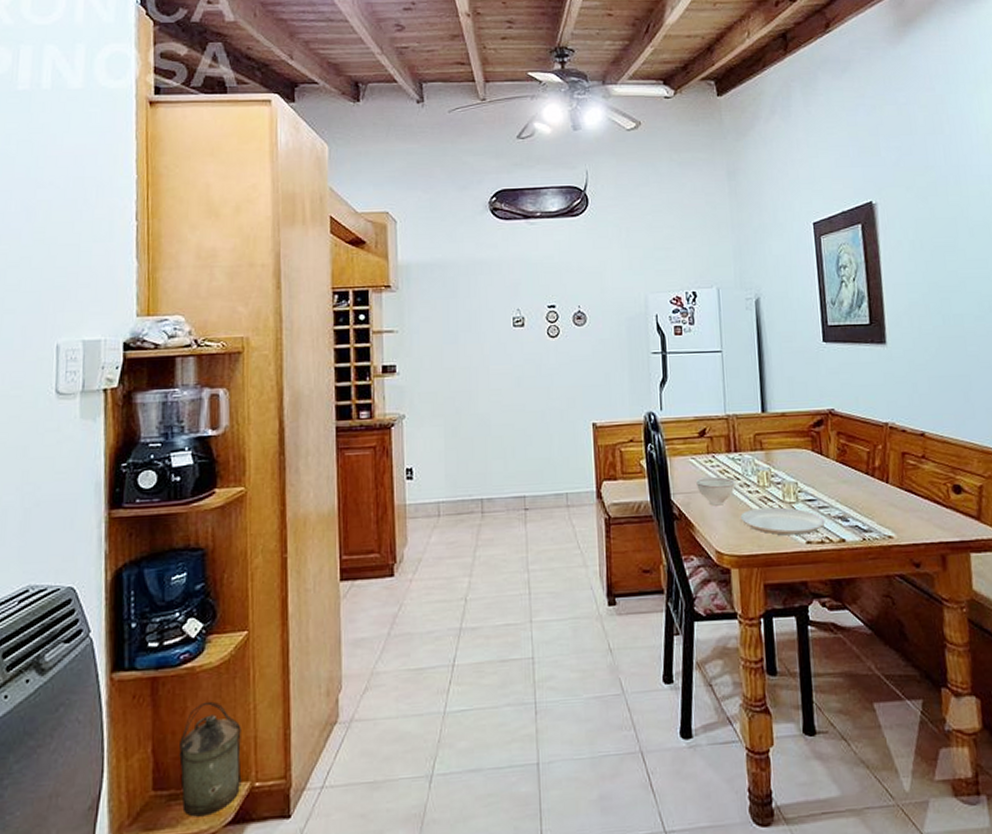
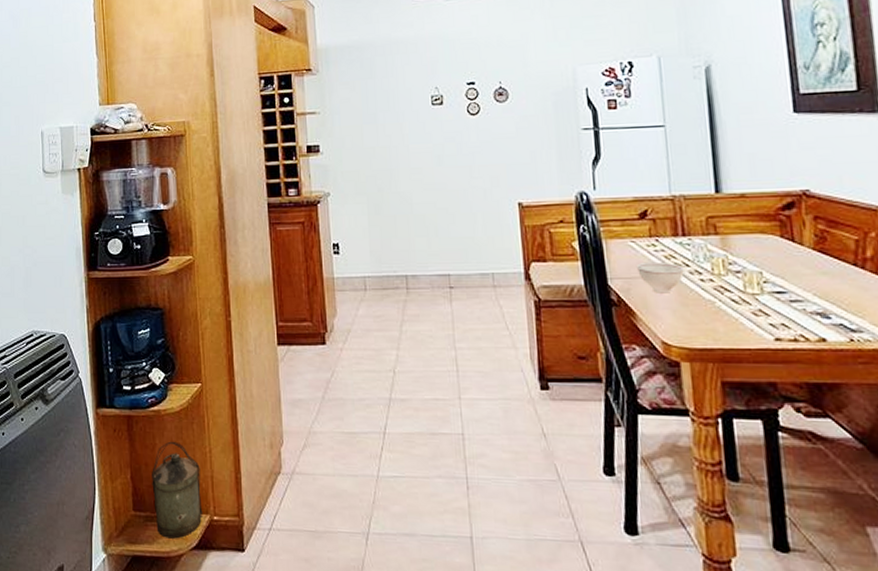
plate: present [740,507,826,536] -> none [691,298,800,330]

